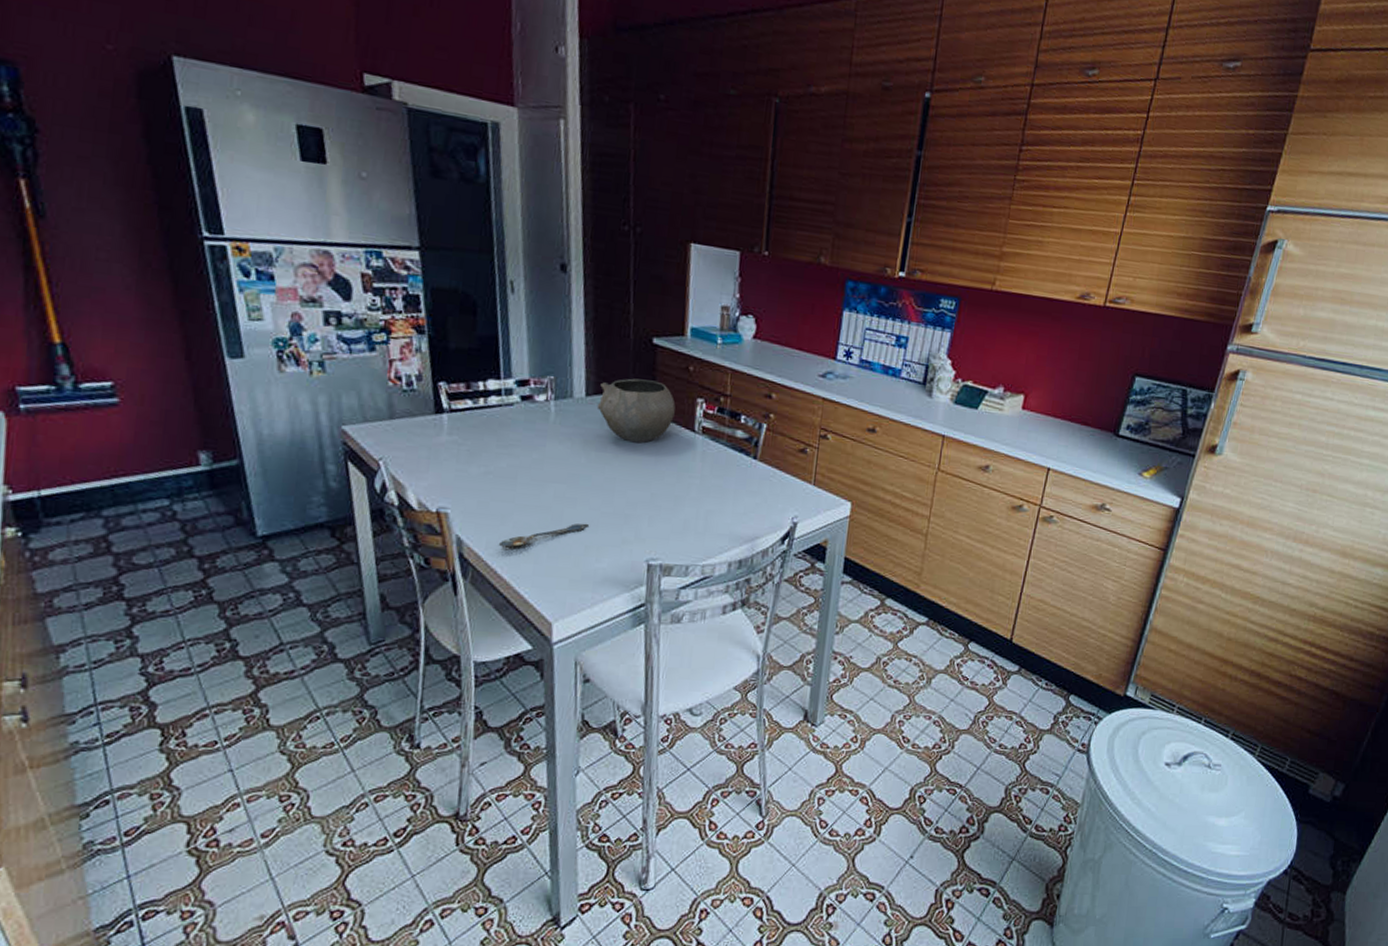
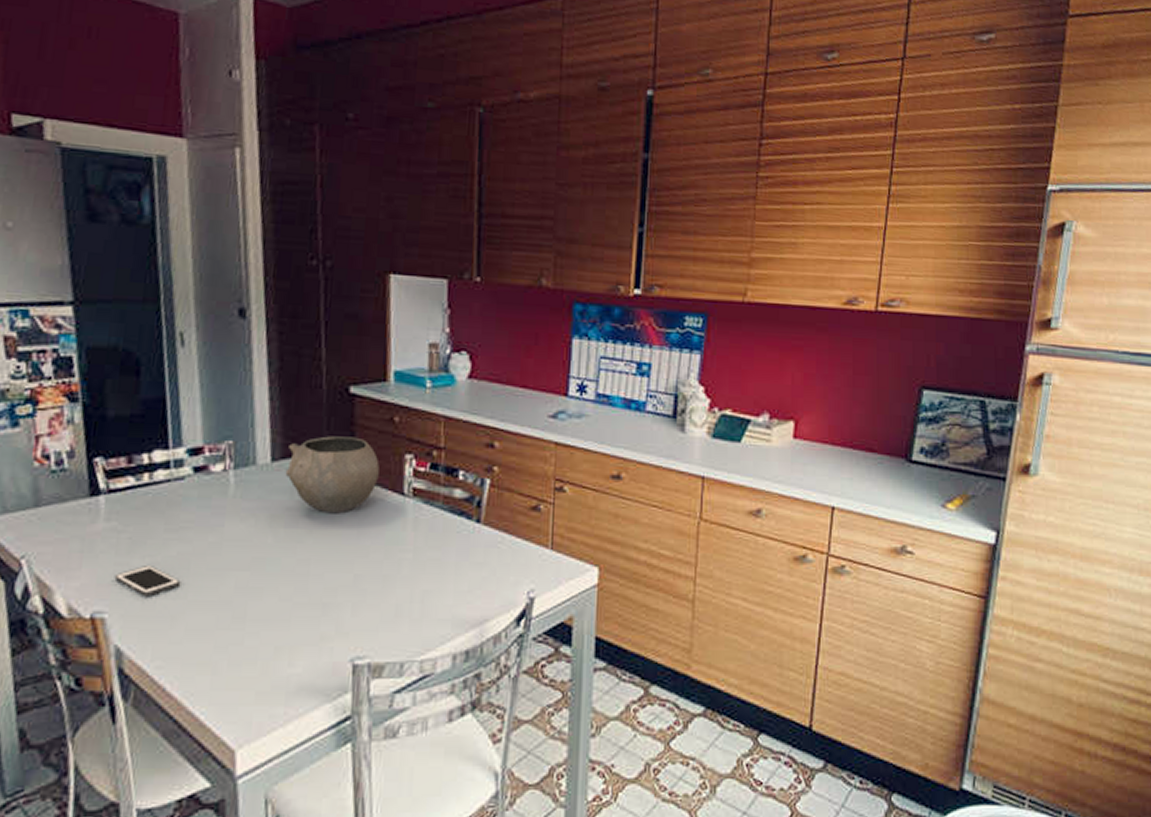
cell phone: none [455,473,510,498] -> present [114,566,181,596]
spoon: present [498,523,589,548] -> none [166,618,278,657]

